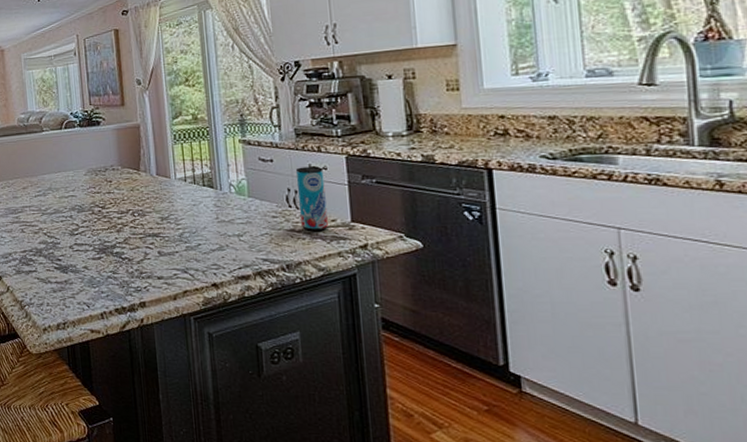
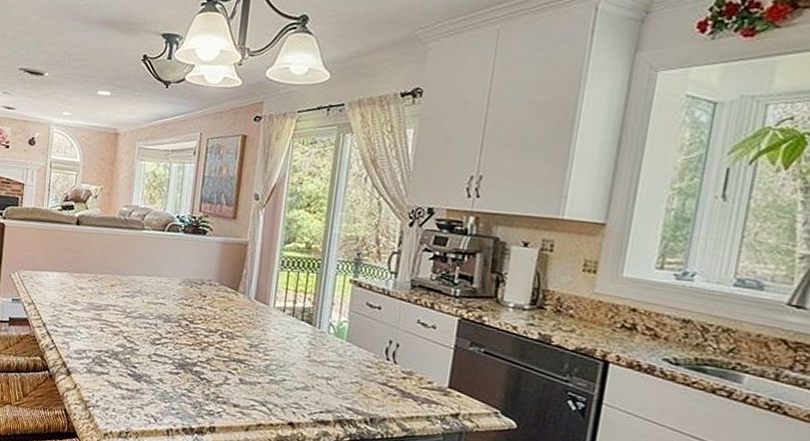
beverage can: present [295,166,328,231] -> none [395,320,432,391]

